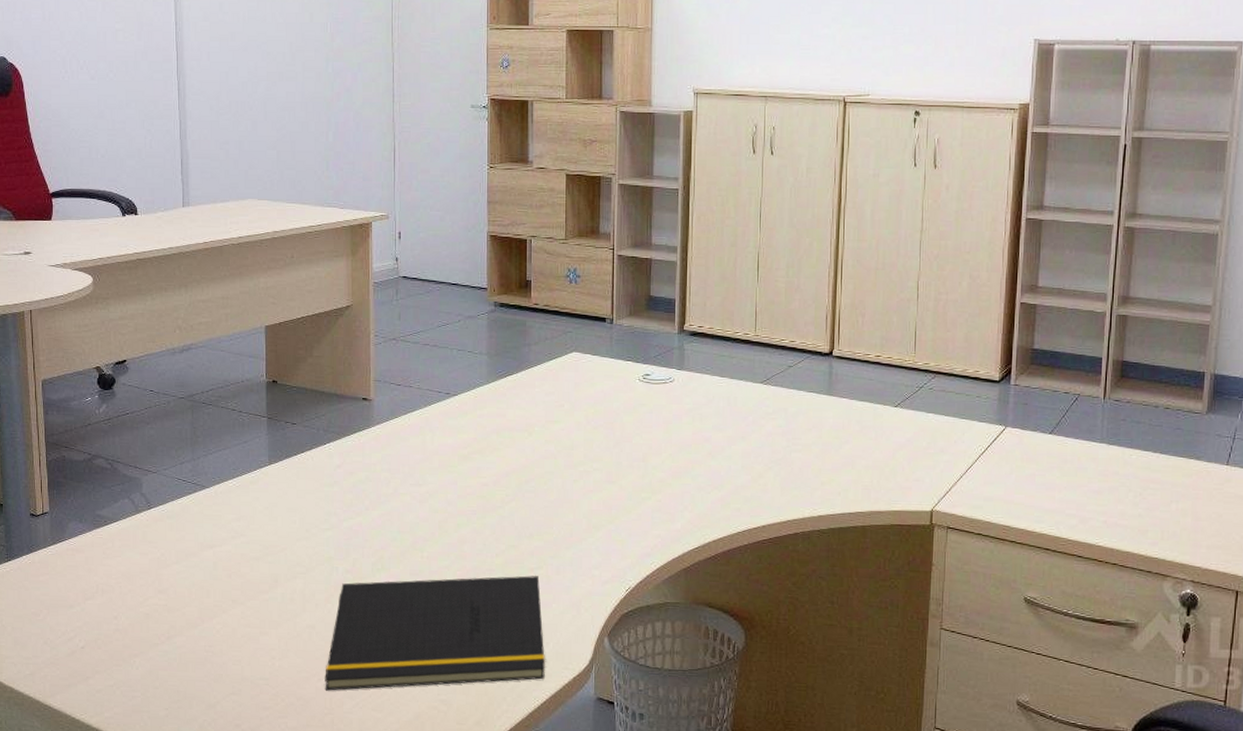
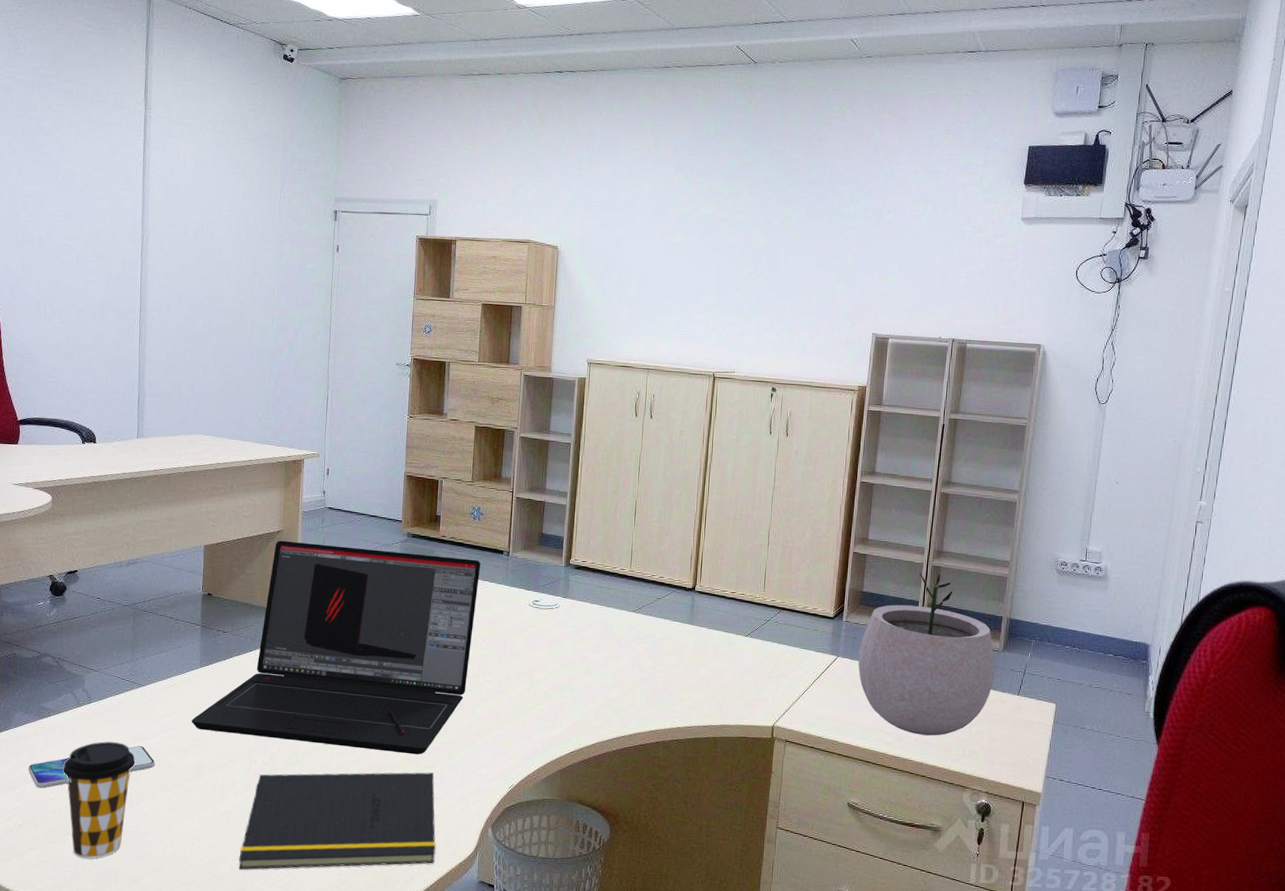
smartphone: none [86,555,226,606] -> present [28,746,155,789]
coffee cup: none [124,551,204,683] -> present [62,741,136,859]
laptop: none [263,316,580,556] -> present [191,540,480,755]
plant pot: none [1030,323,1197,516] -> present [858,572,995,736]

